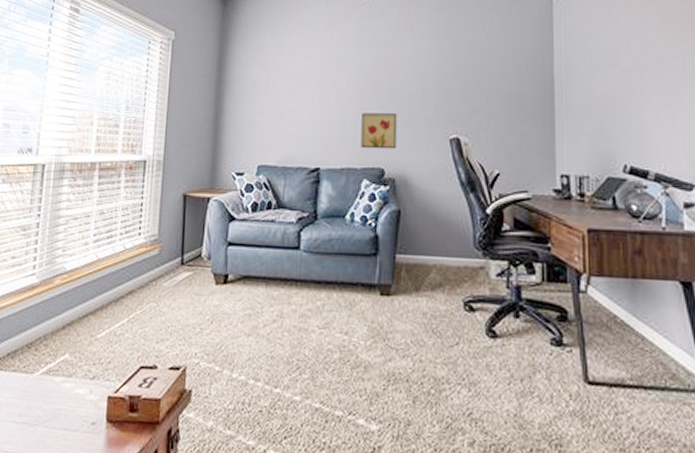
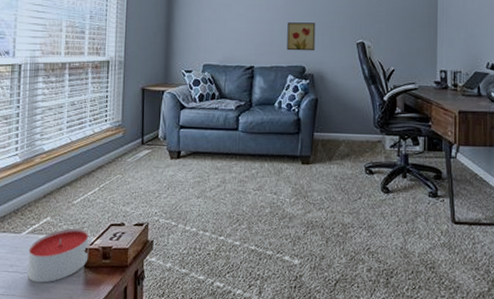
candle: none [38,369,114,440] -> present [27,228,89,283]

